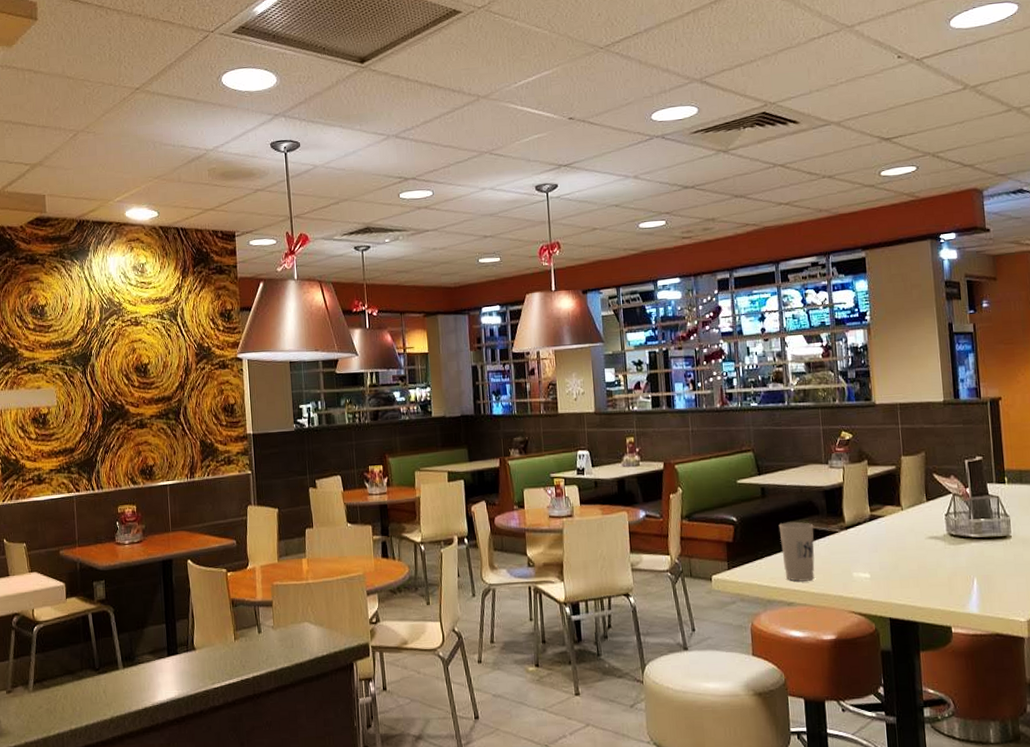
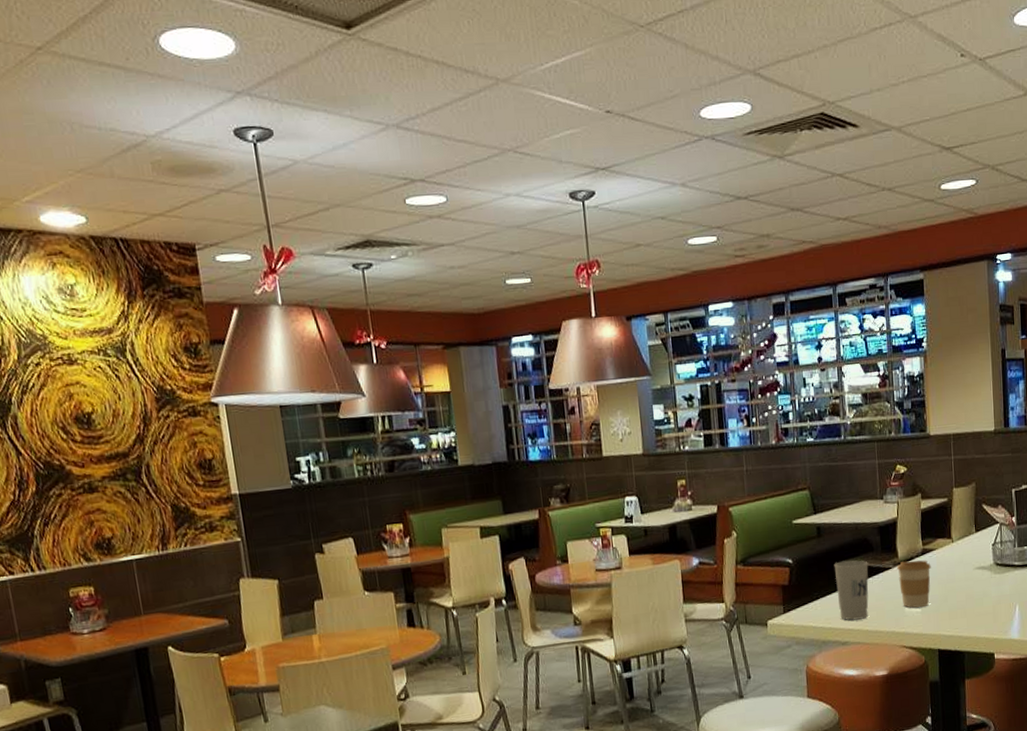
coffee cup: none [844,526,880,574] -> present [897,560,931,608]

